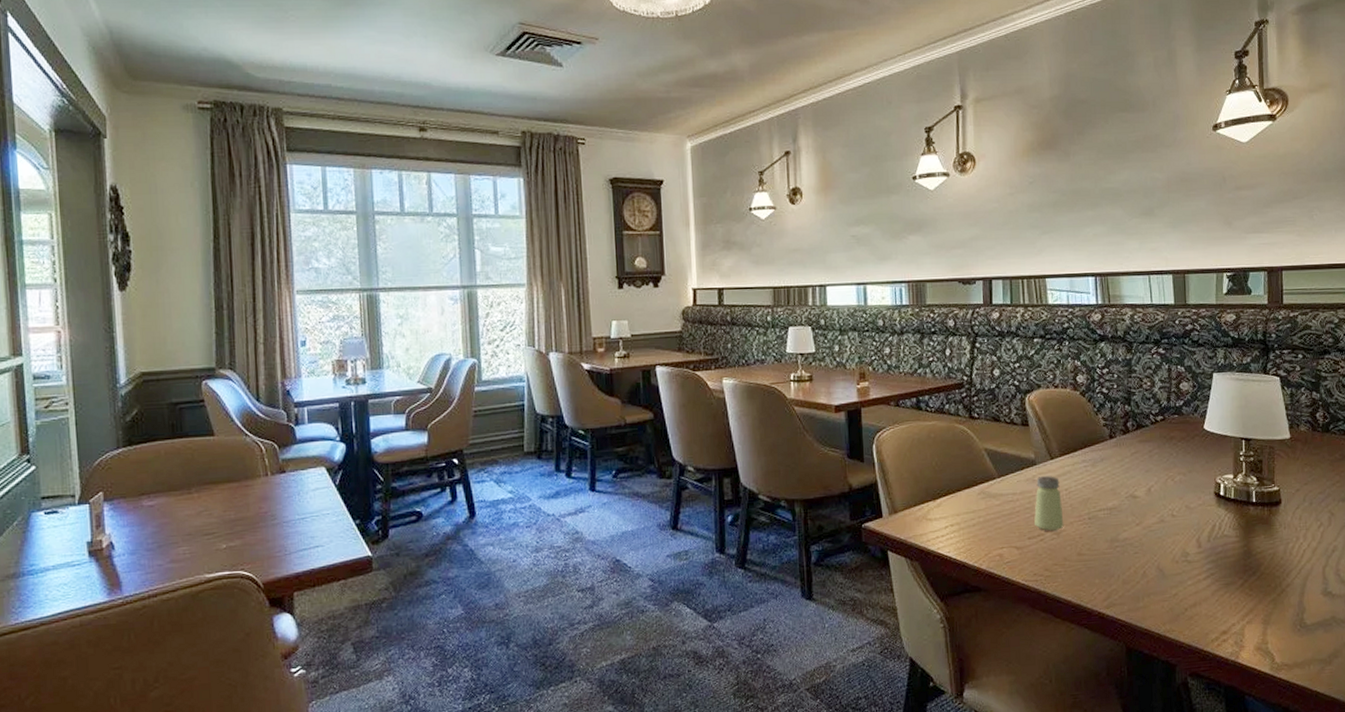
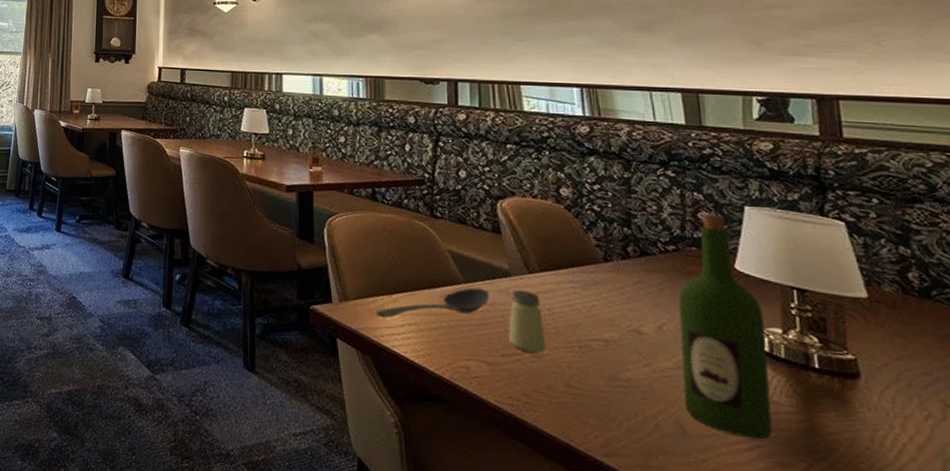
stirrer: none [922,480,1019,524] -> present [375,287,490,318]
wine bottle: none [1163,383,1223,569] -> present [678,213,773,440]

